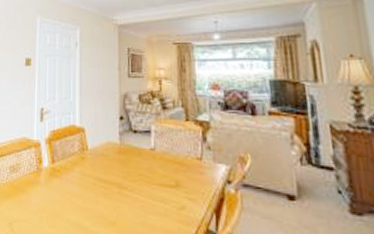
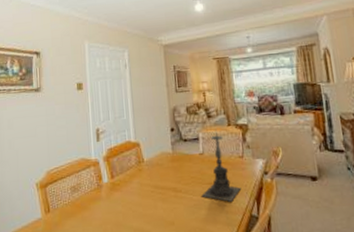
candle holder: none [150,122,198,210] -> present [202,129,242,202]

